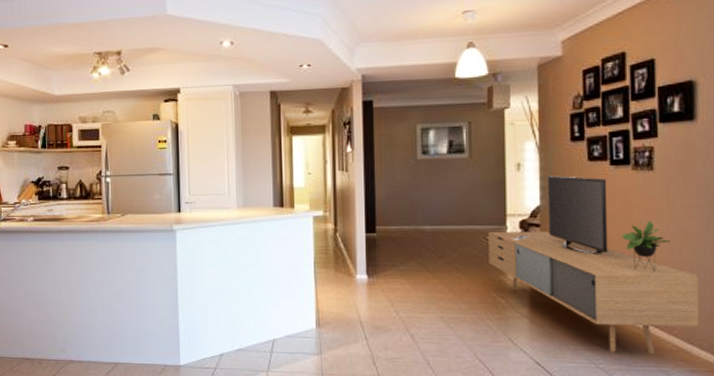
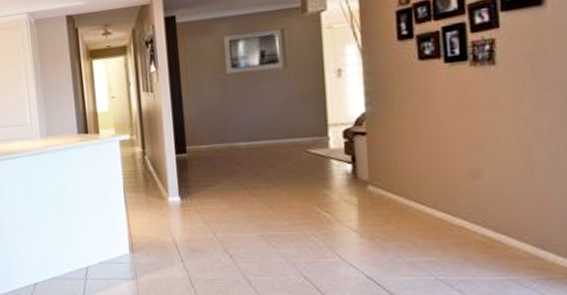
media console: present [488,175,700,355] -> none [309,77,555,264]

